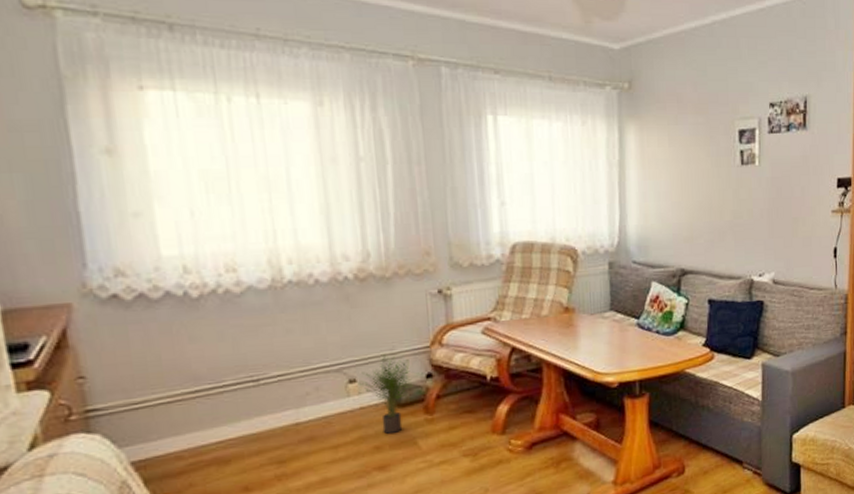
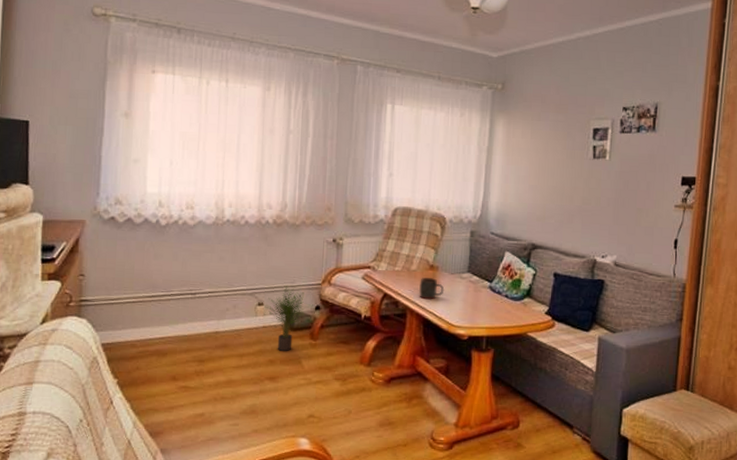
mug: none [553,322,585,347] -> present [418,278,445,299]

